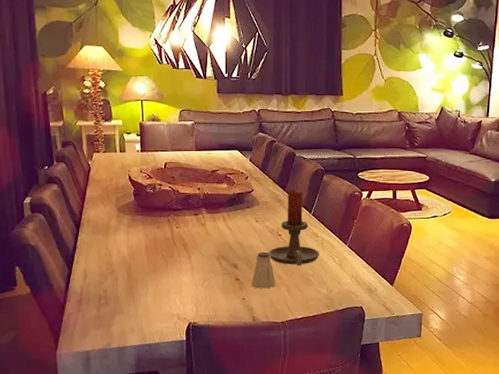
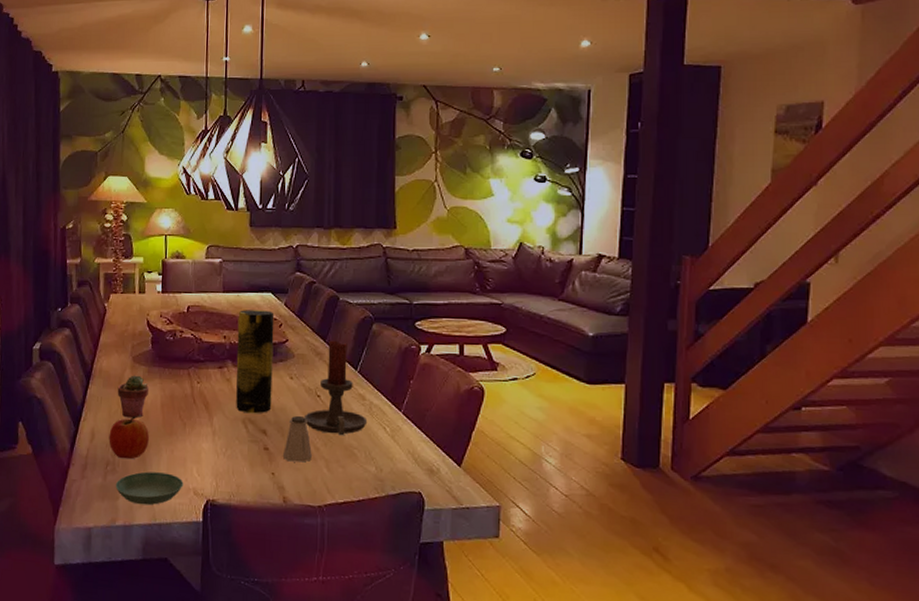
apple: none [100,257,136,294] -> present [109,416,149,460]
potted succulent: none [105,223,133,260] -> present [117,375,149,418]
saucer: none [108,303,168,330] -> present [115,471,184,506]
vase: none [210,165,241,252] -> present [236,310,274,414]

